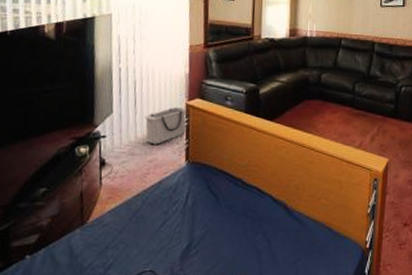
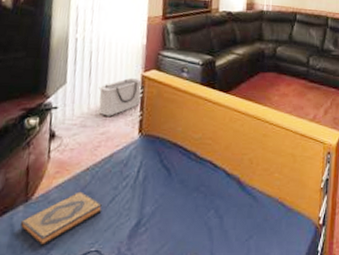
hardback book: none [78,216,155,266] -> present [20,191,103,246]

